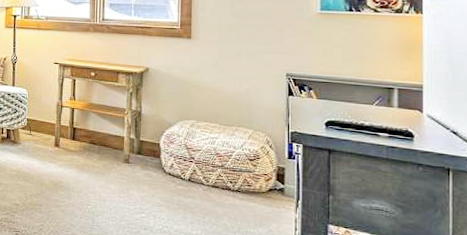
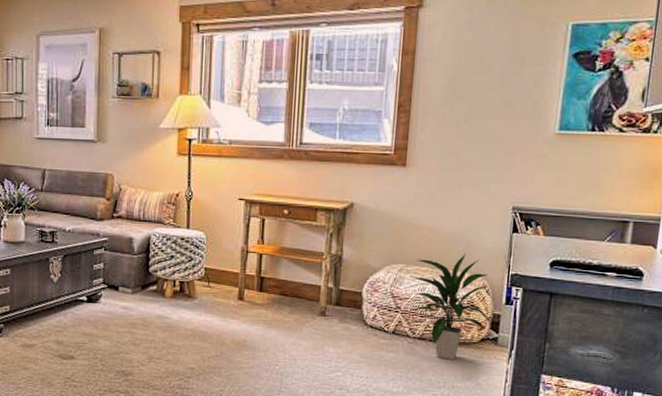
indoor plant: none [202,112,276,207] -> present [411,253,490,360]

